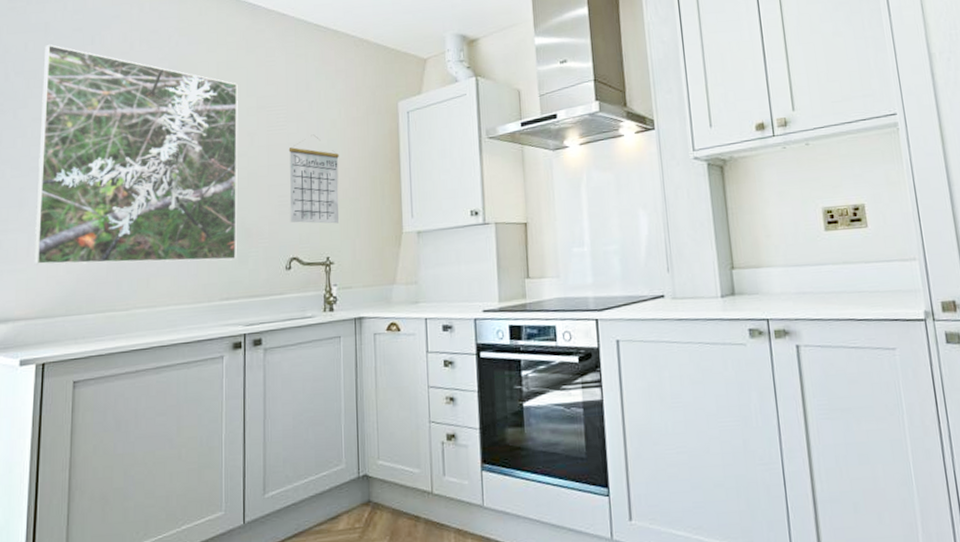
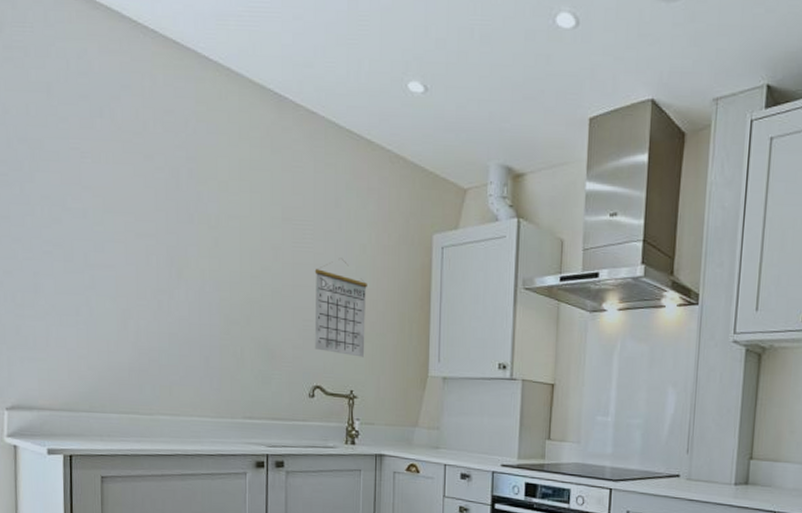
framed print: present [34,44,238,266] -> none [48,109,262,380]

